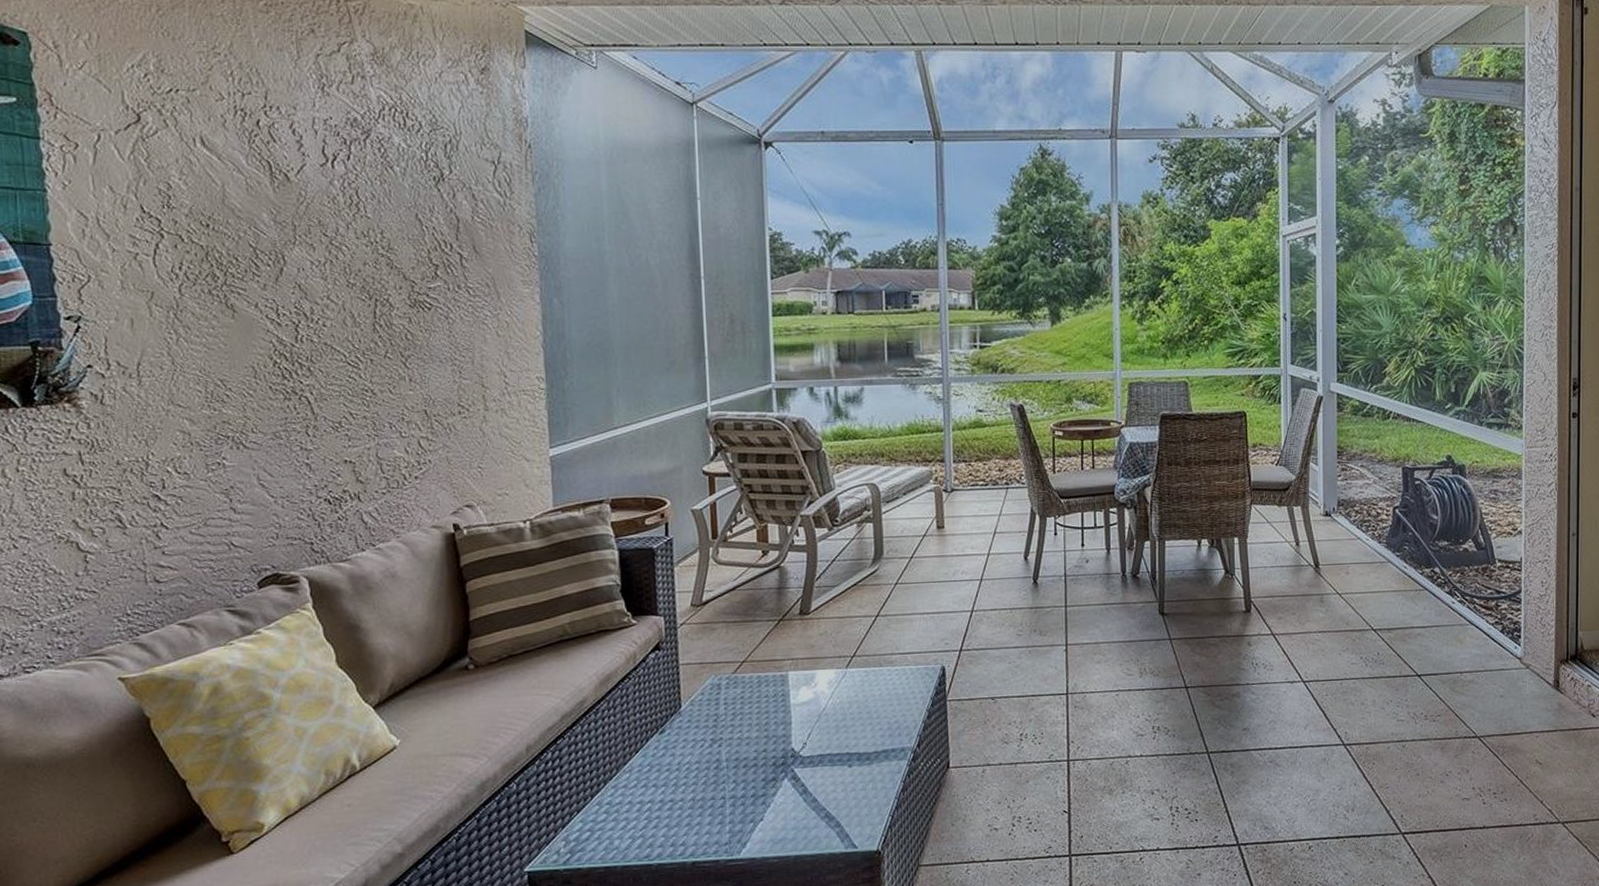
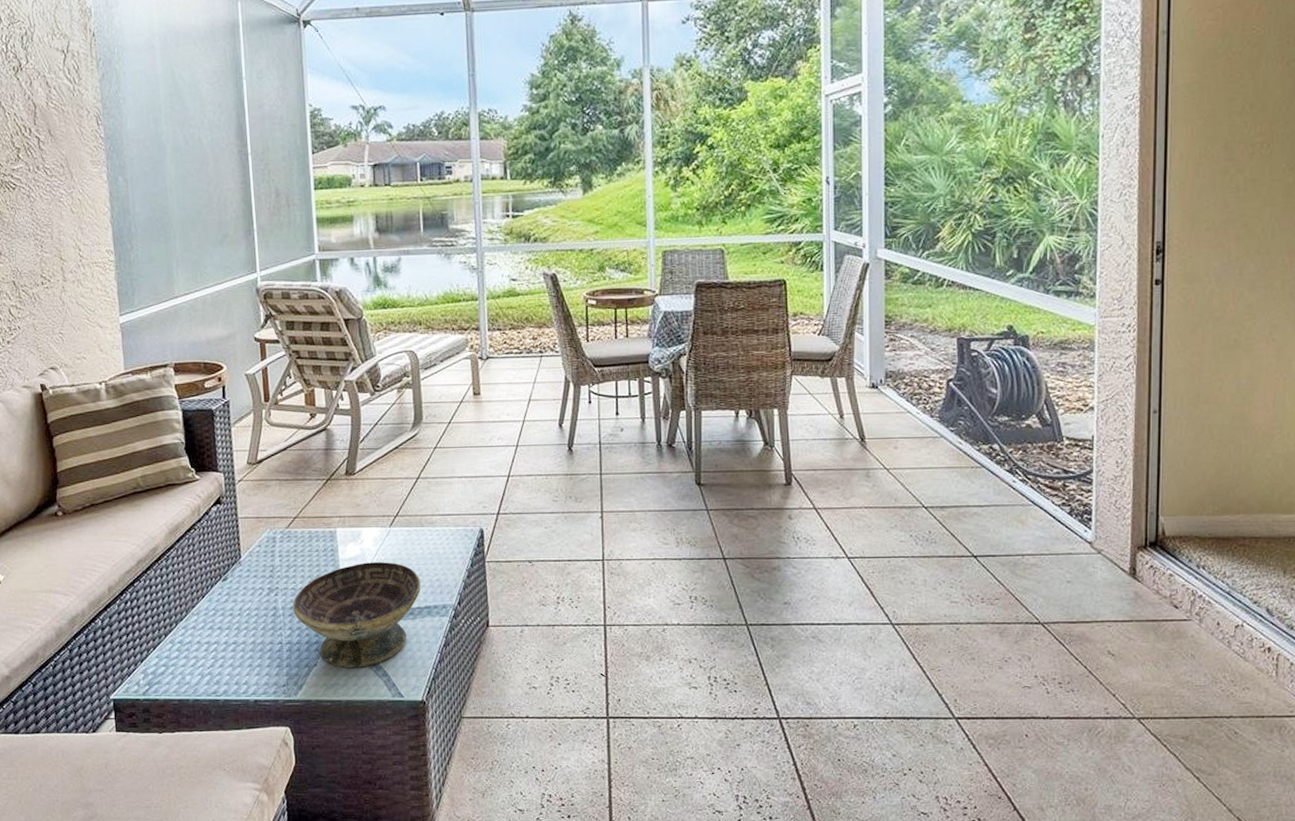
decorative bowl: none [738,705,878,821] -> present [293,562,421,669]

